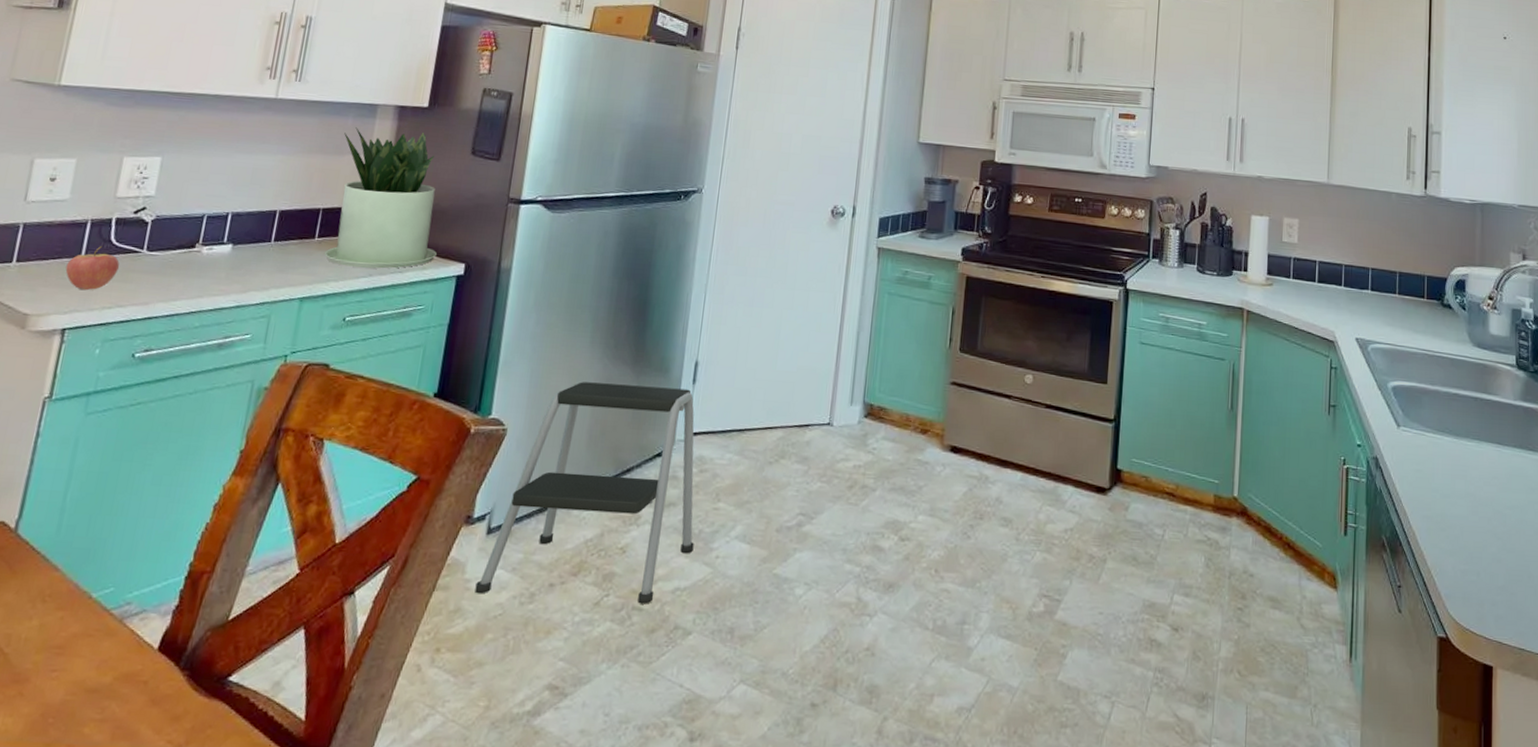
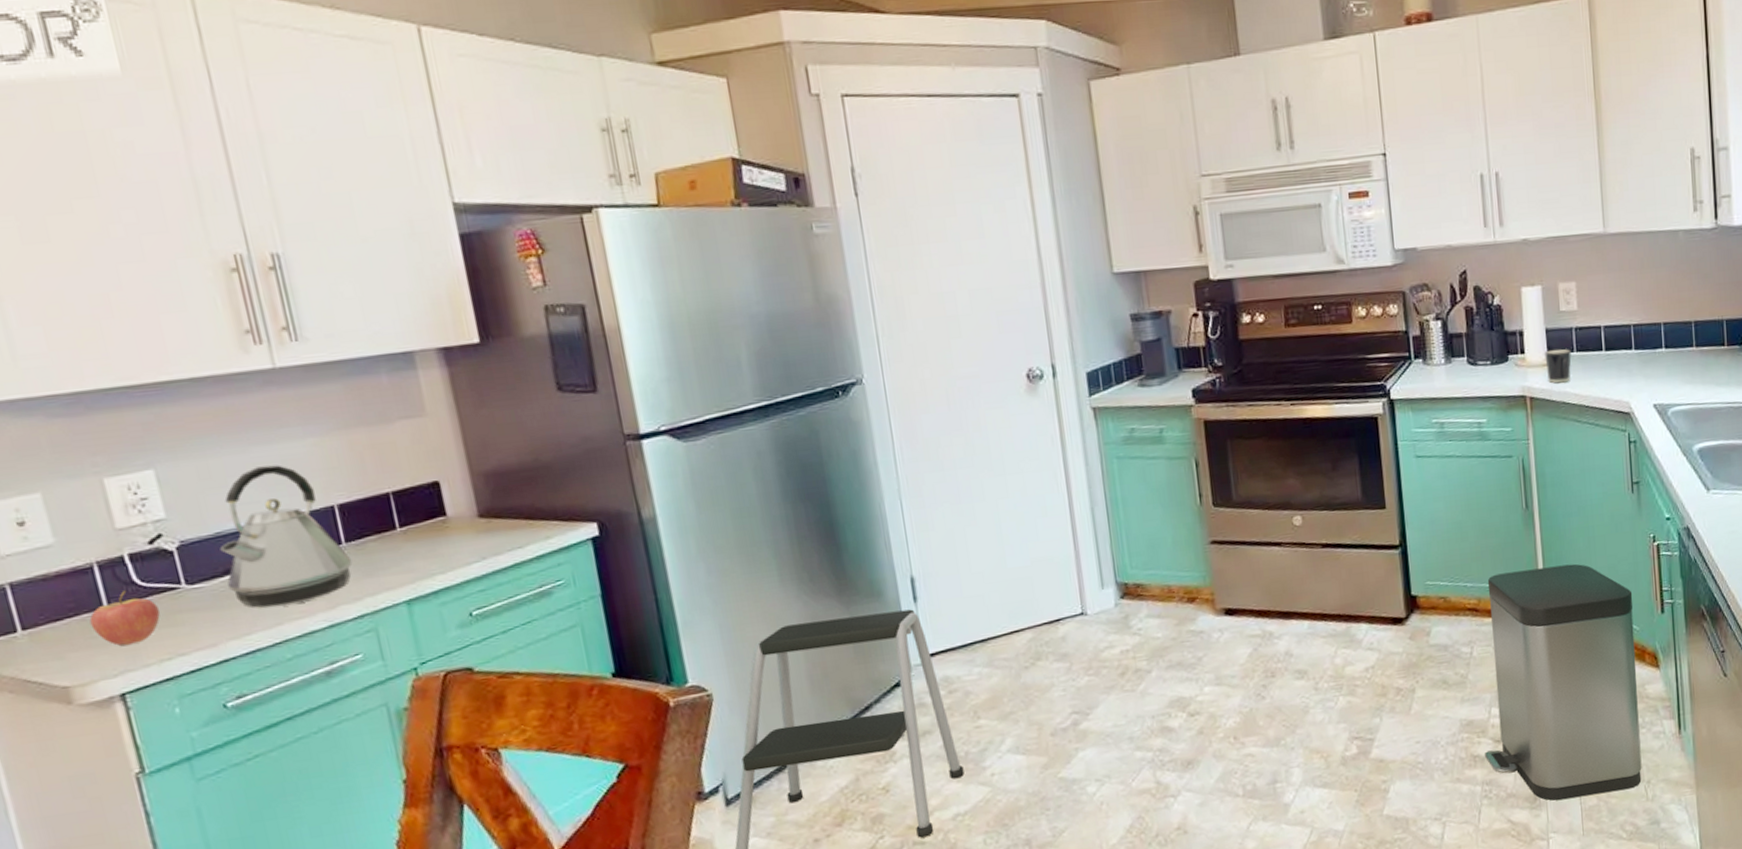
kettle: none [175,170,273,284] -> present [220,465,353,609]
planter: present [323,127,437,269] -> none [383,374,558,554]
pedal bin: none [1160,465,1319,709] -> present [1484,563,1642,801]
mug: none [1264,272,1288,303] -> present [1544,348,1572,383]

